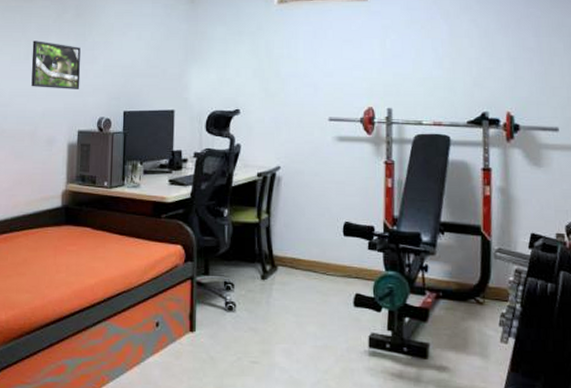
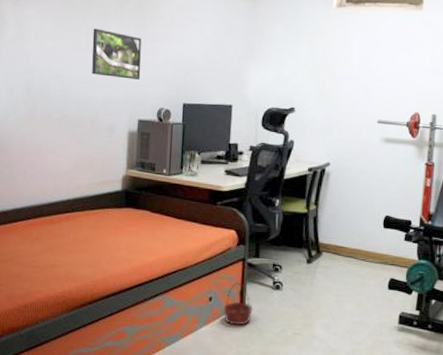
basket: none [171,305,205,354] -> present [223,283,253,326]

